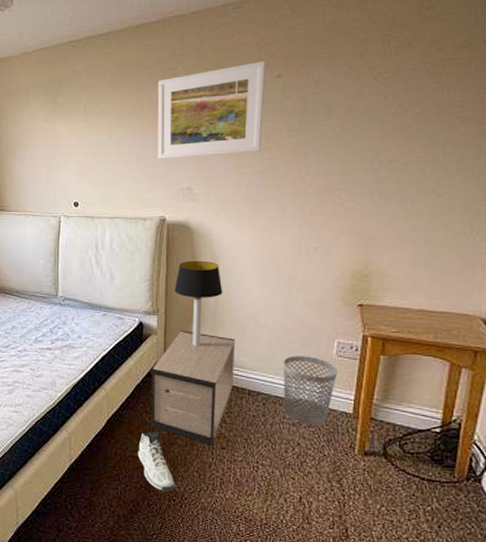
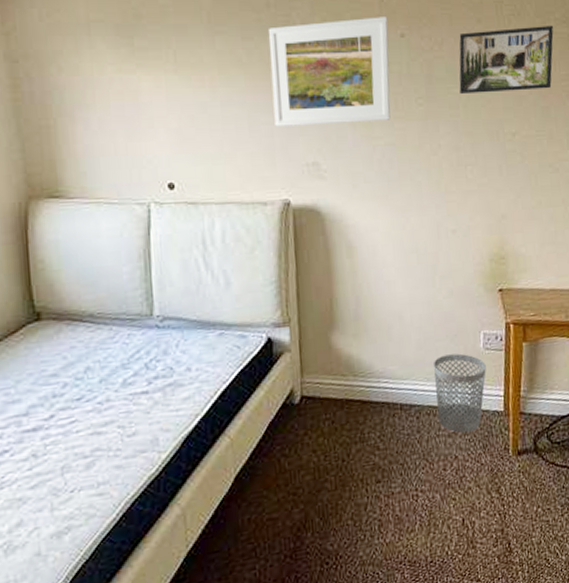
sneaker: present [138,431,175,493] -> none [278,479,327,557]
nightstand: present [150,330,236,445] -> none [287,342,384,482]
table lamp: present [174,260,223,347] -> none [307,252,364,361]
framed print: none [334,51,451,126] -> present [459,25,554,95]

